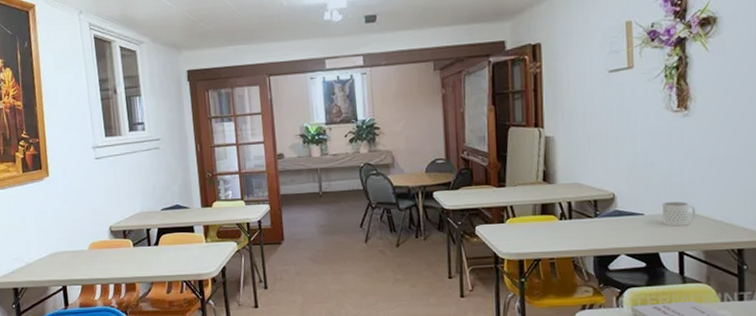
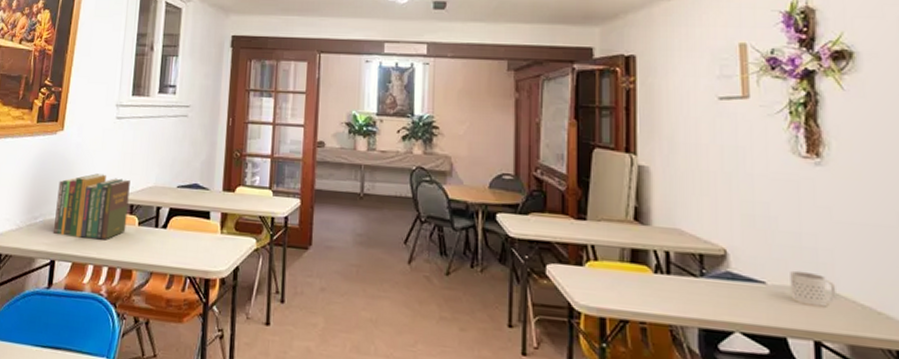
books: none [55,208,123,265] -> present [54,173,130,240]

